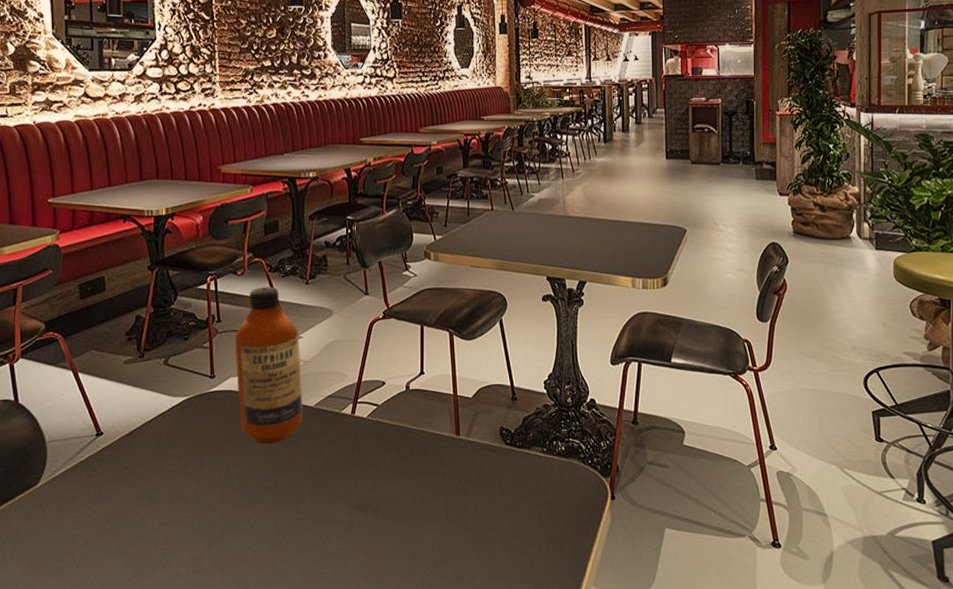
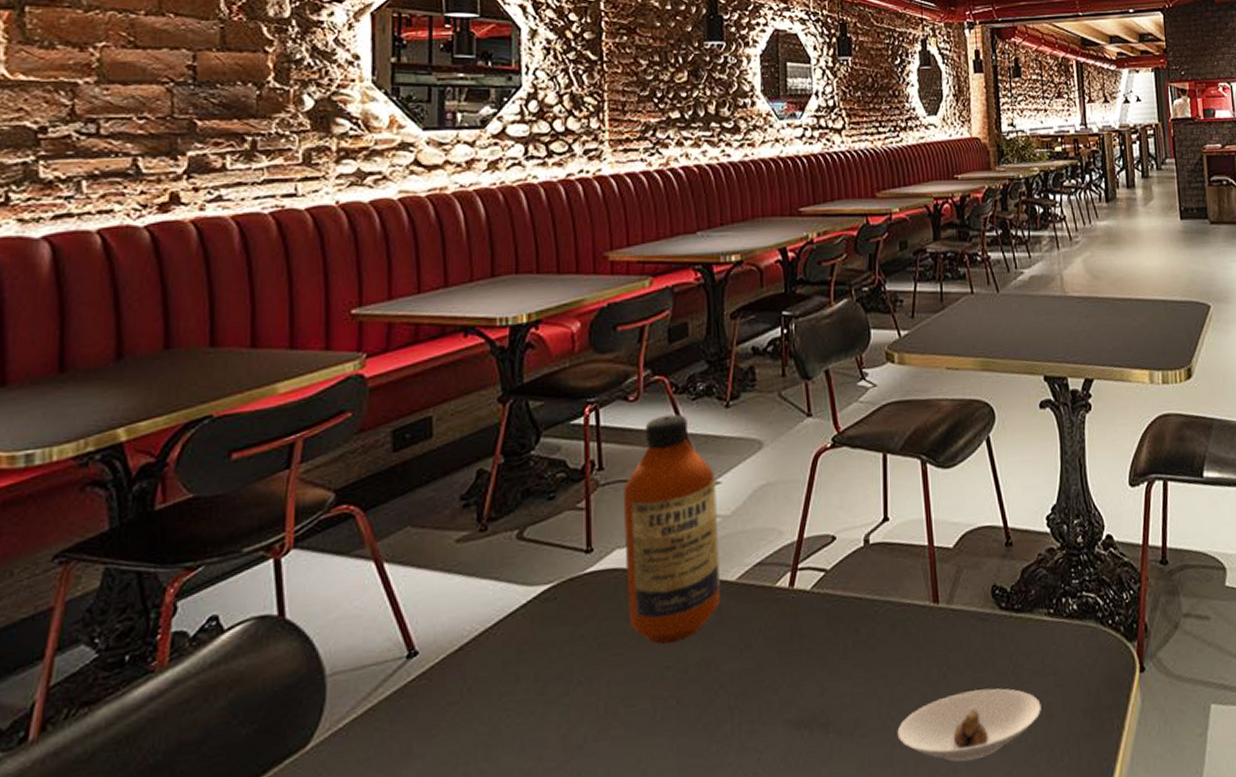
saucer: none [427,499,534,546] -> present [897,688,1041,762]

